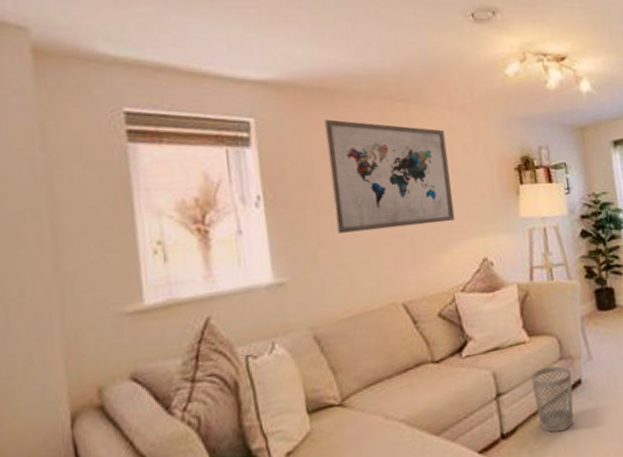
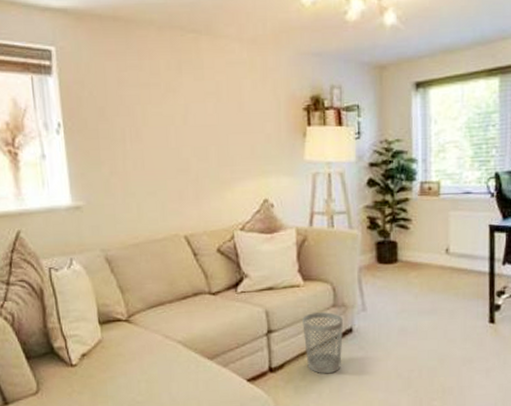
wall art: present [324,119,455,234] -> none [118,50,239,164]

